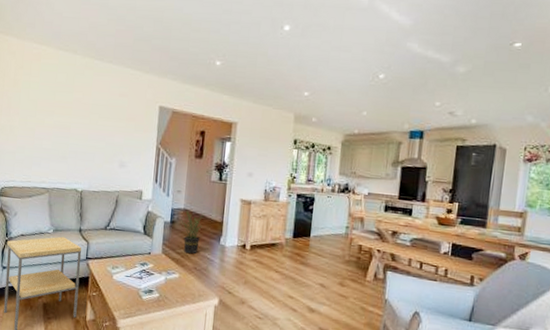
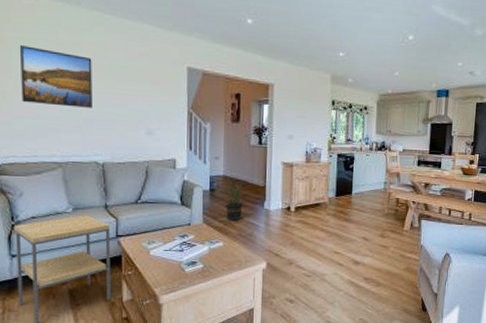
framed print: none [24,87,81,142] -> present [19,45,92,108]

